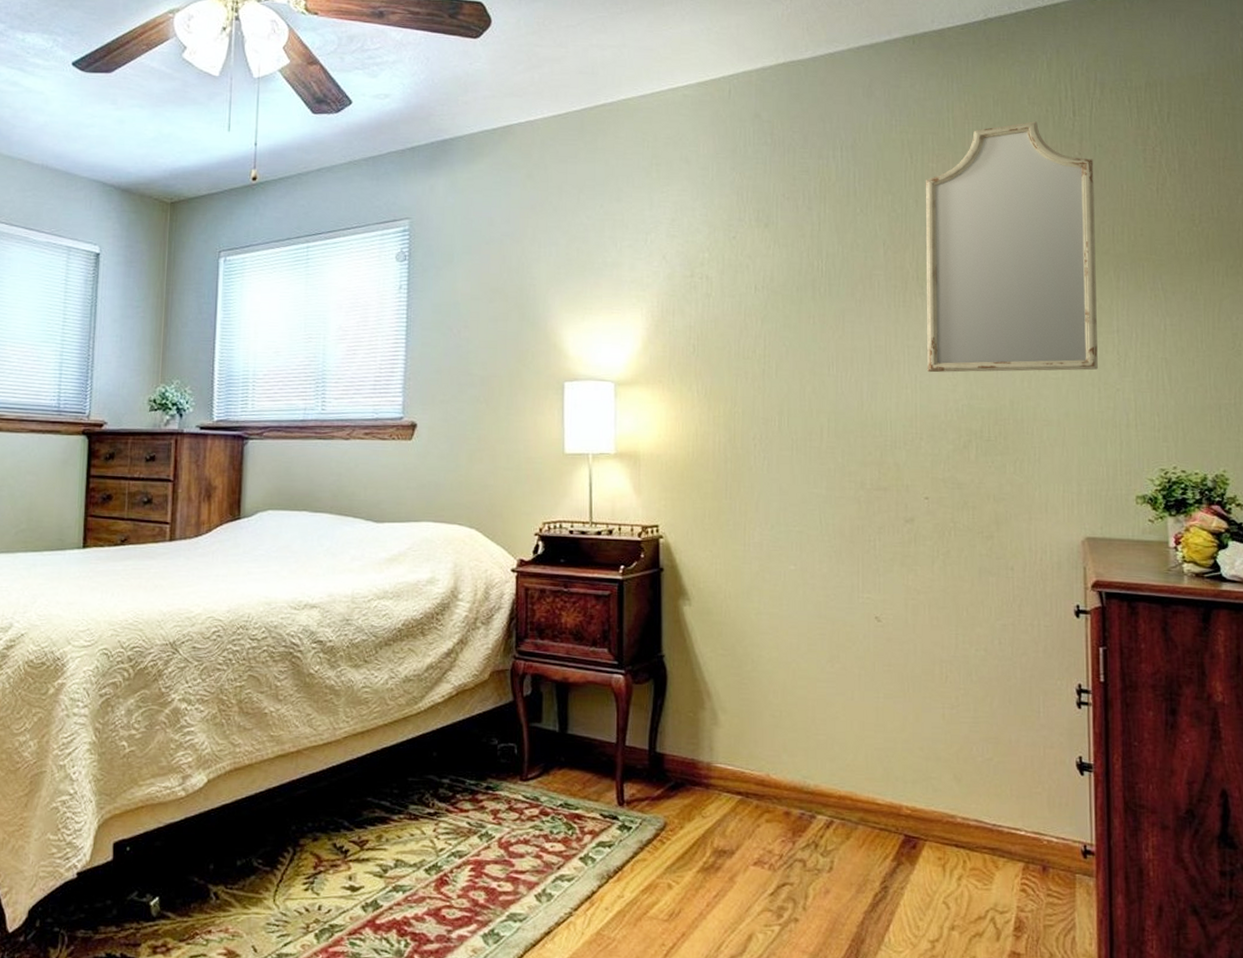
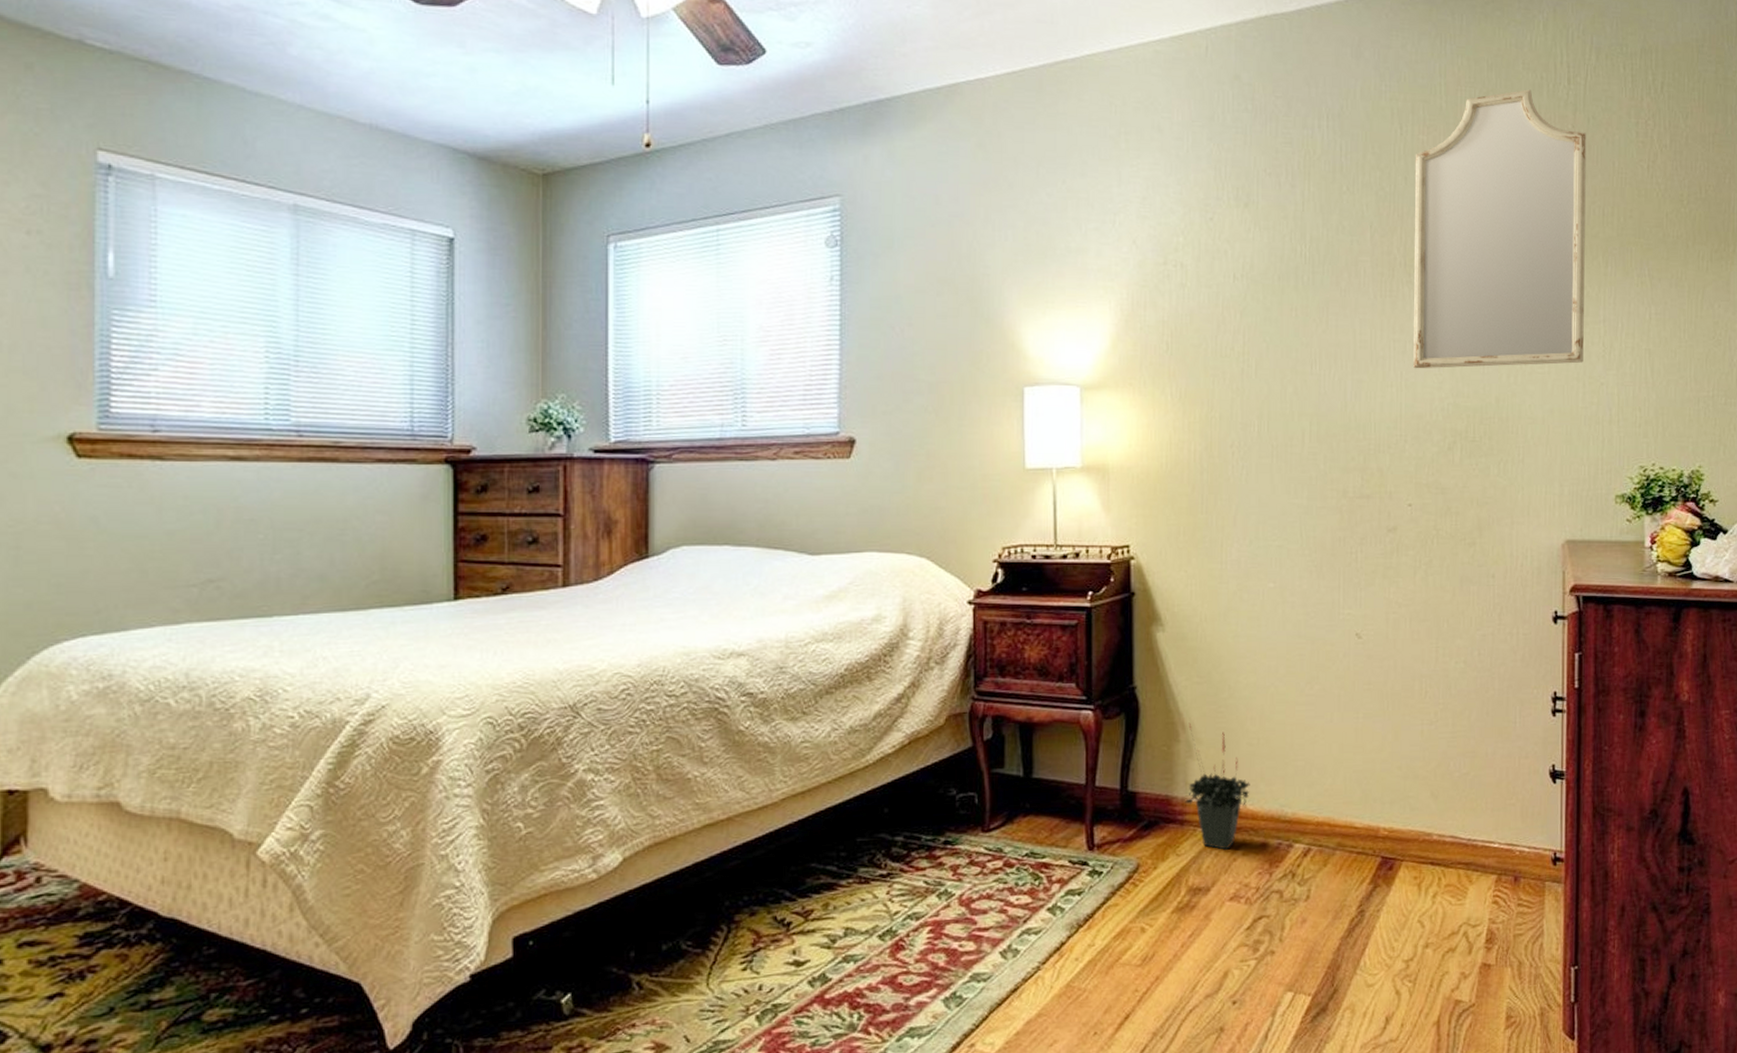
potted plant: none [710,692,773,816] -> present [1185,722,1250,850]

